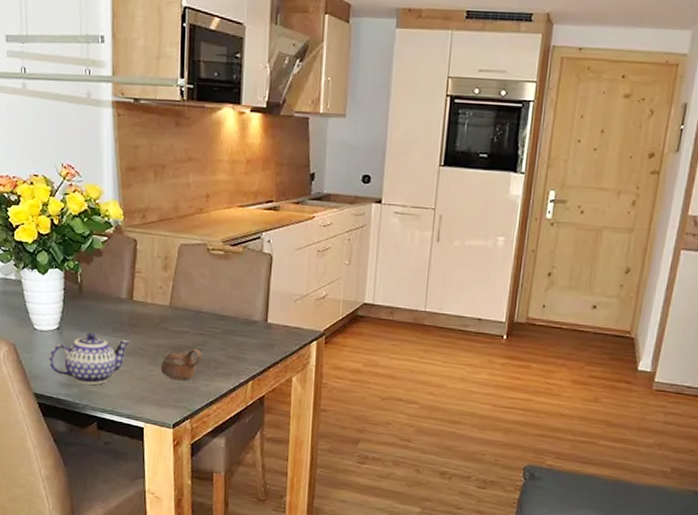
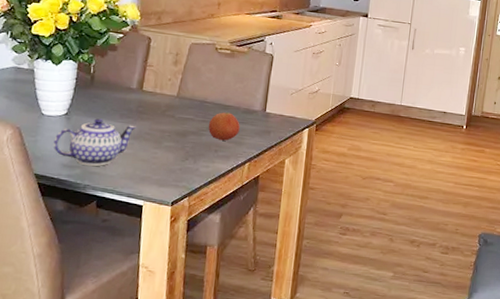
cup: present [160,348,203,381] -> none [163,134,205,163]
fruit: none [205,323,240,356] -> present [208,112,240,141]

